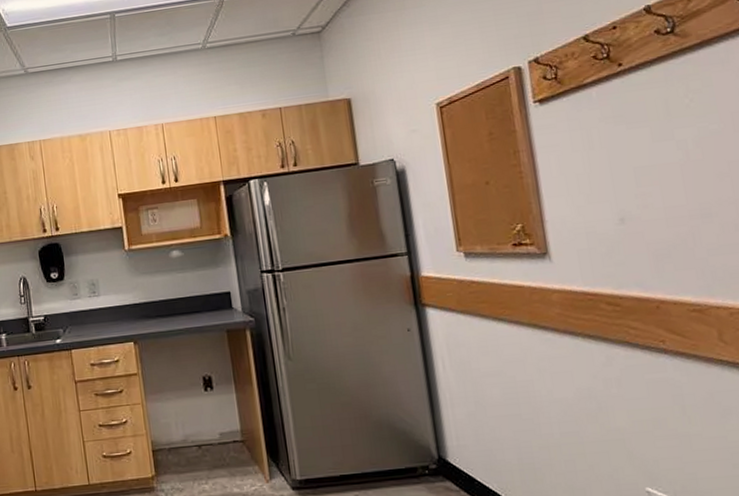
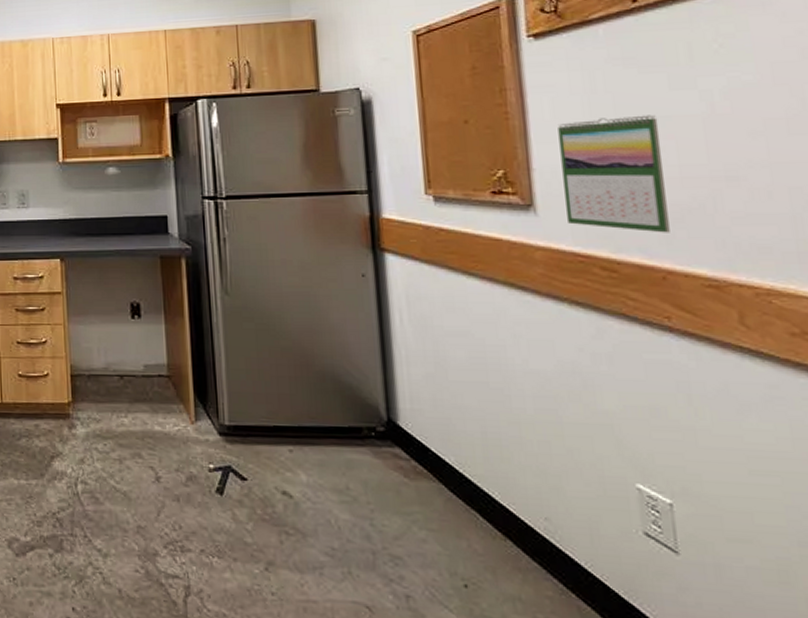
calendar: none [563,164,660,268] -> present [557,114,670,233]

